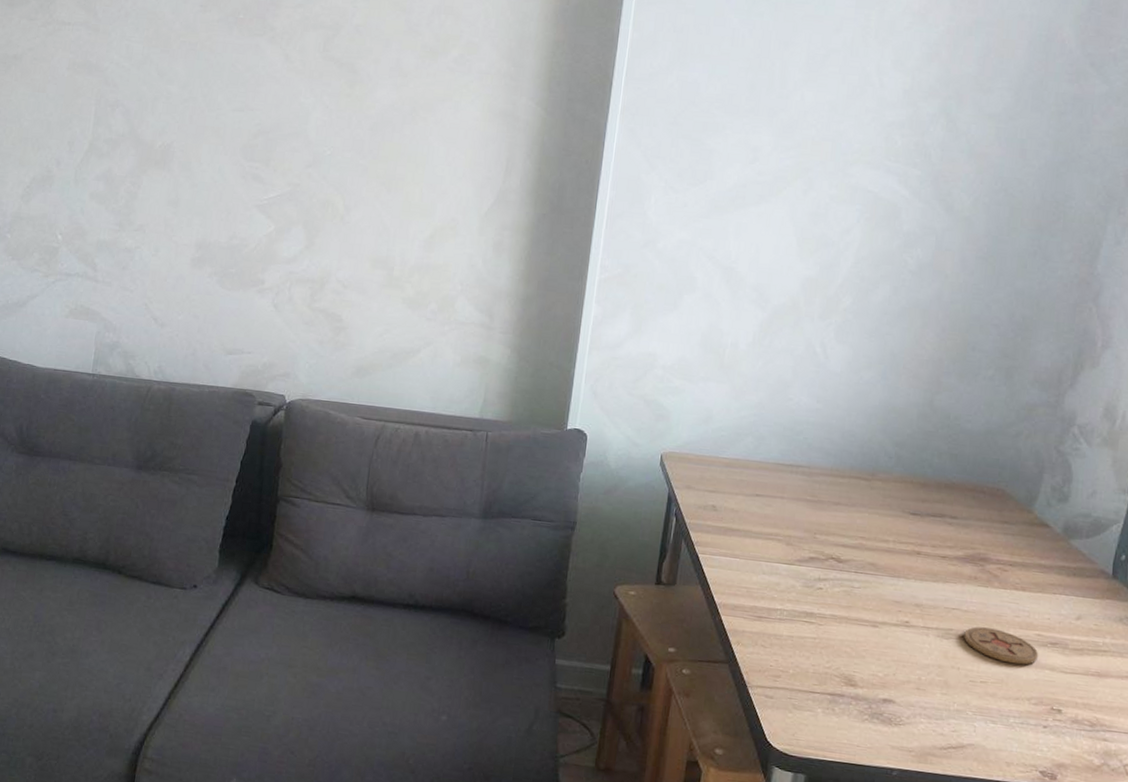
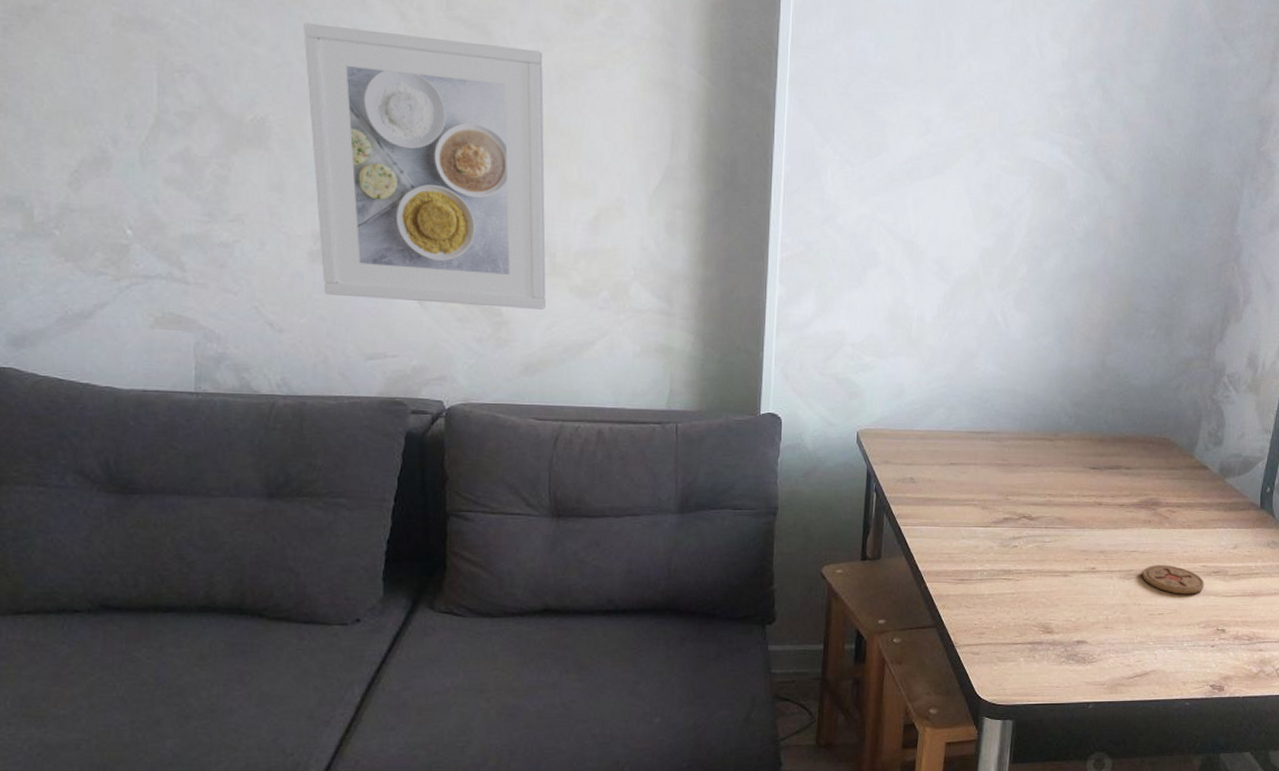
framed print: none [200,65,399,318] -> present [303,23,546,309]

